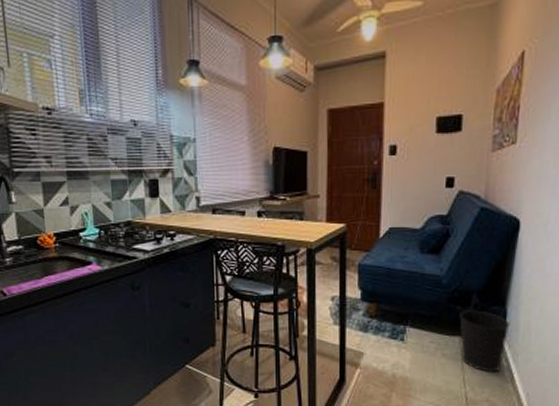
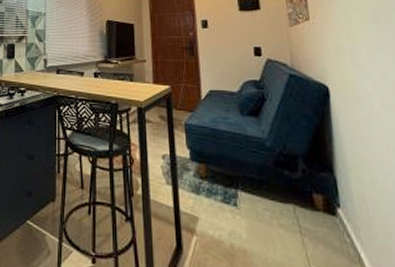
wastebasket: present [459,310,511,372] -> none [289,175,345,250]

